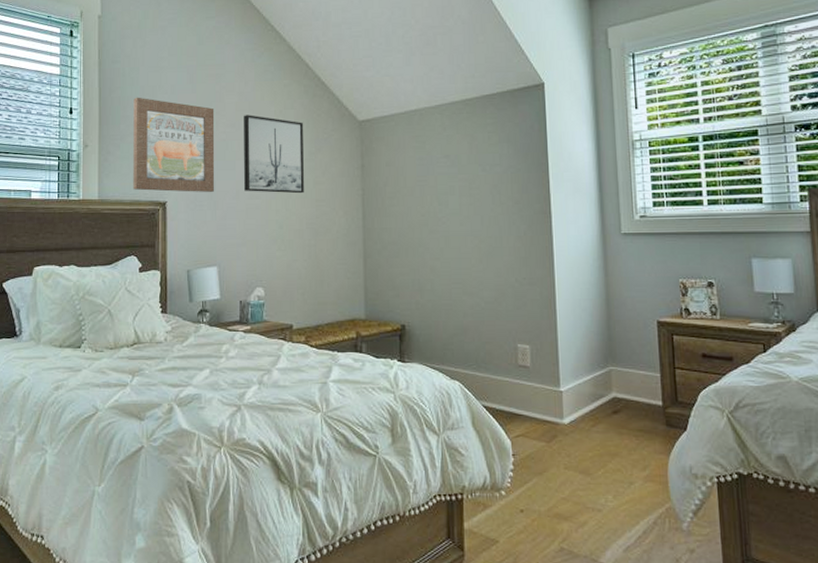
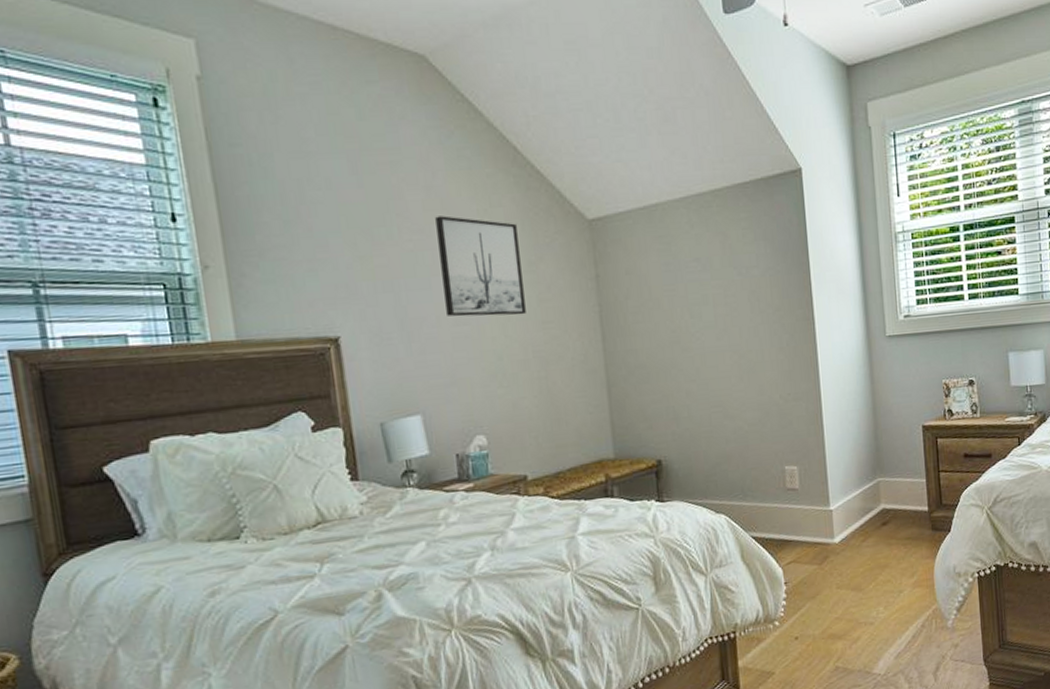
wall art: present [133,97,215,192] -> none [270,195,407,324]

